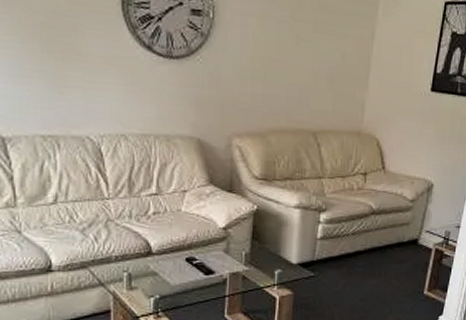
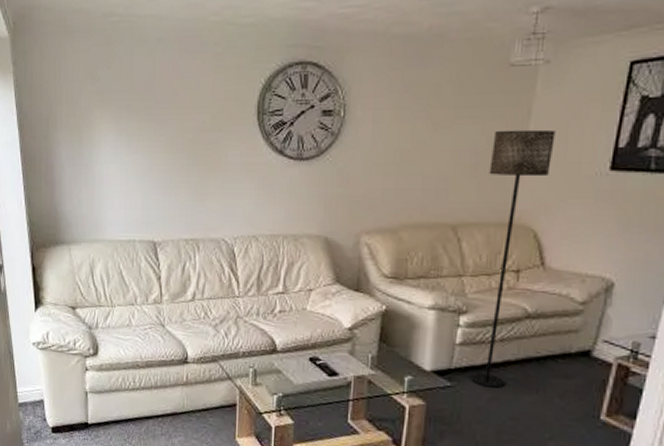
floor lamp: none [329,48,393,275] -> present [469,129,556,388]

